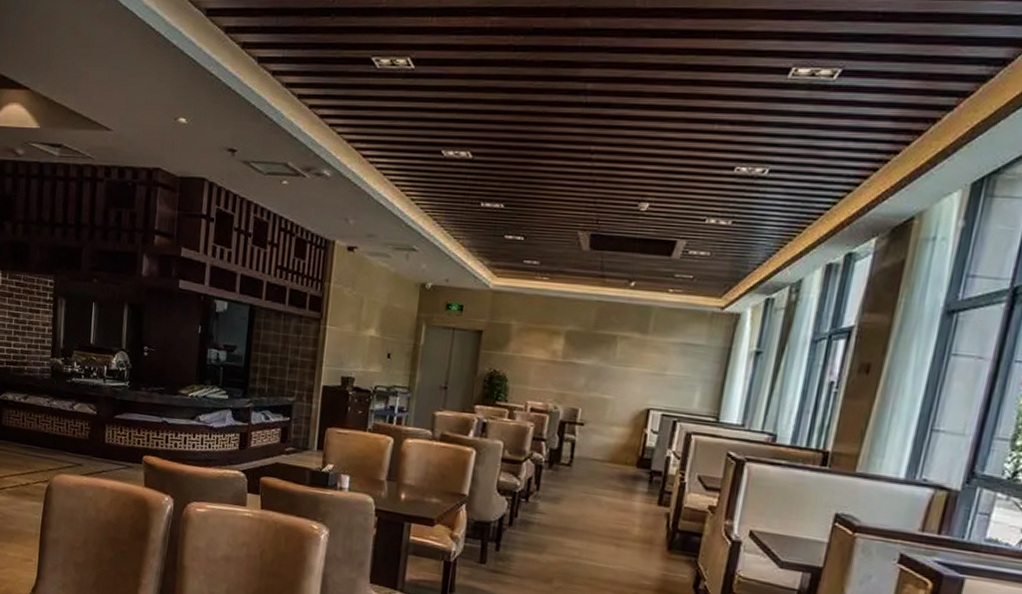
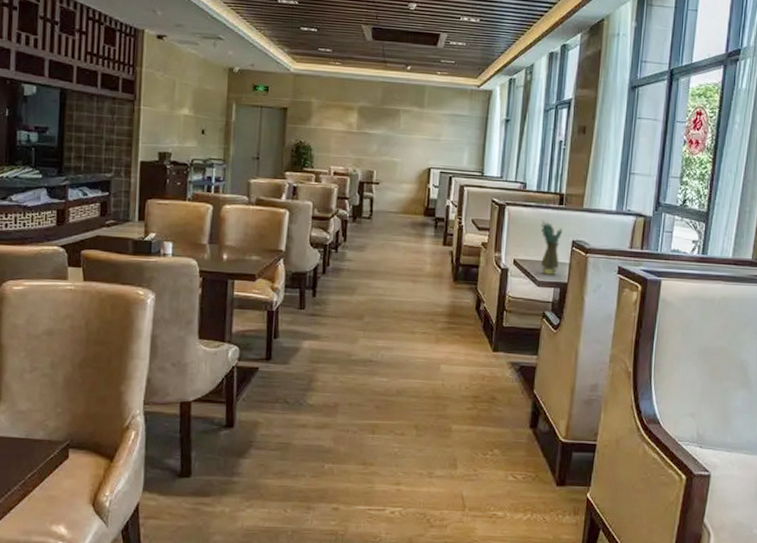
vase: none [787,483,823,556] -> present [540,220,563,275]

